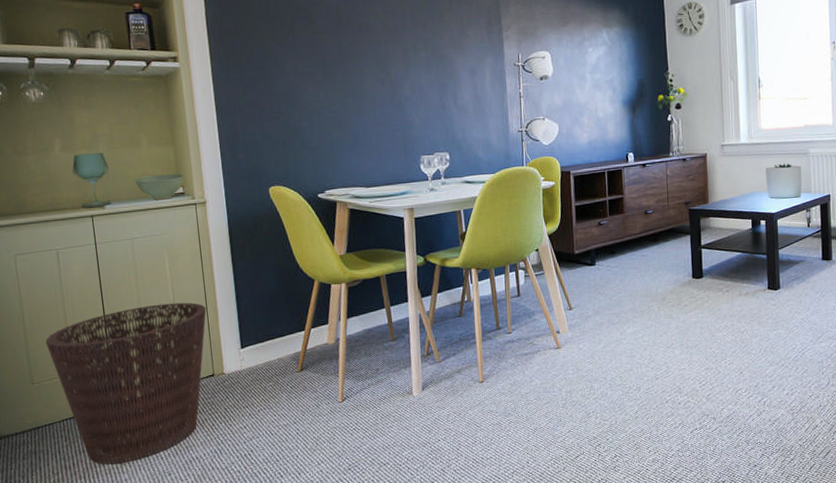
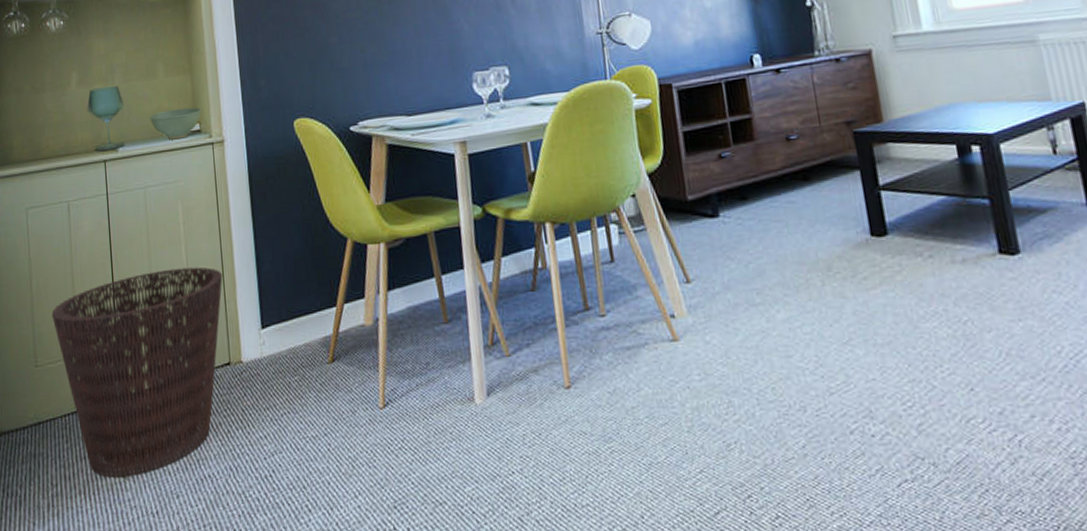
planter: present [766,163,803,199] -> none [968,57,1036,112]

